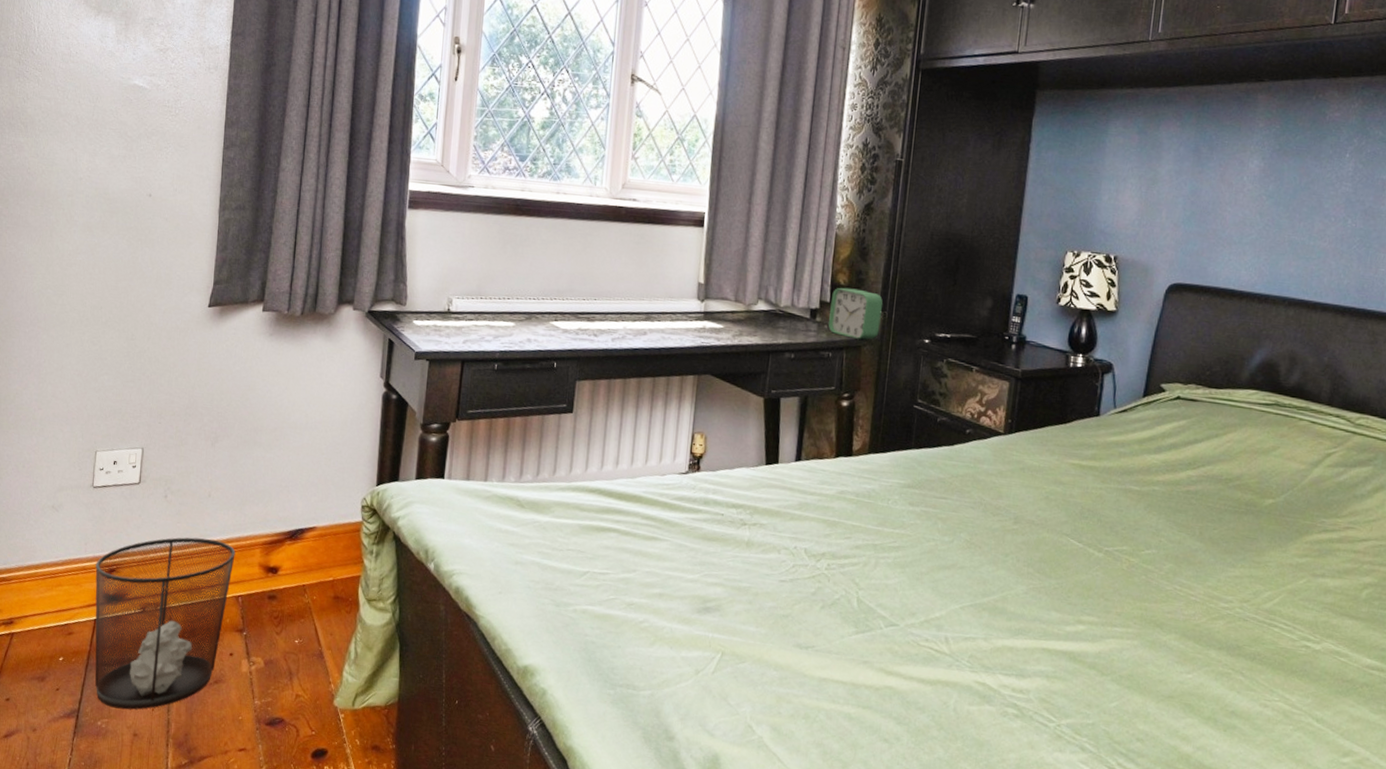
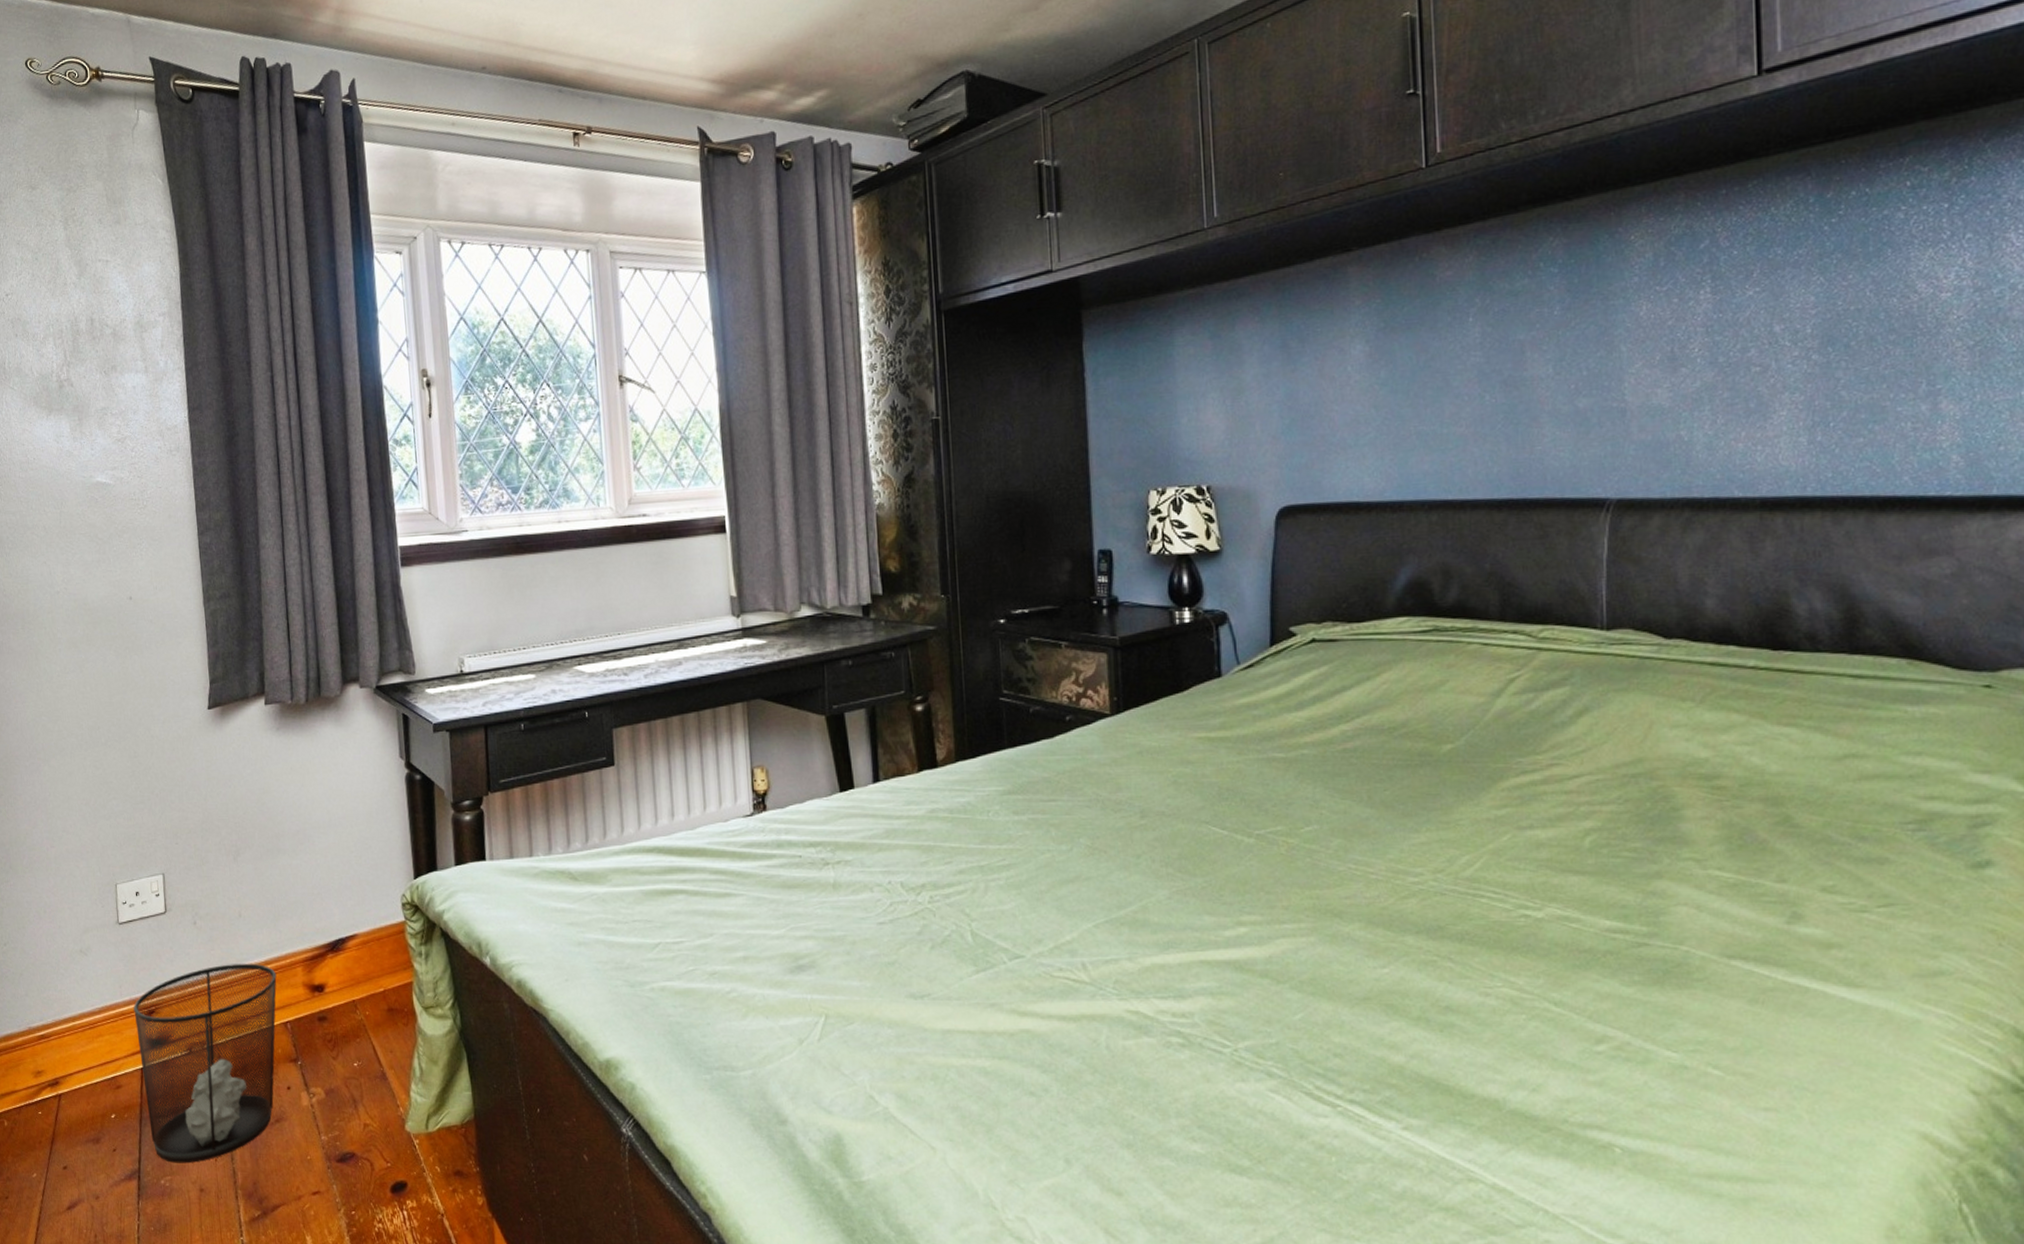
alarm clock: present [828,287,883,341] -> none [883,574,945,633]

